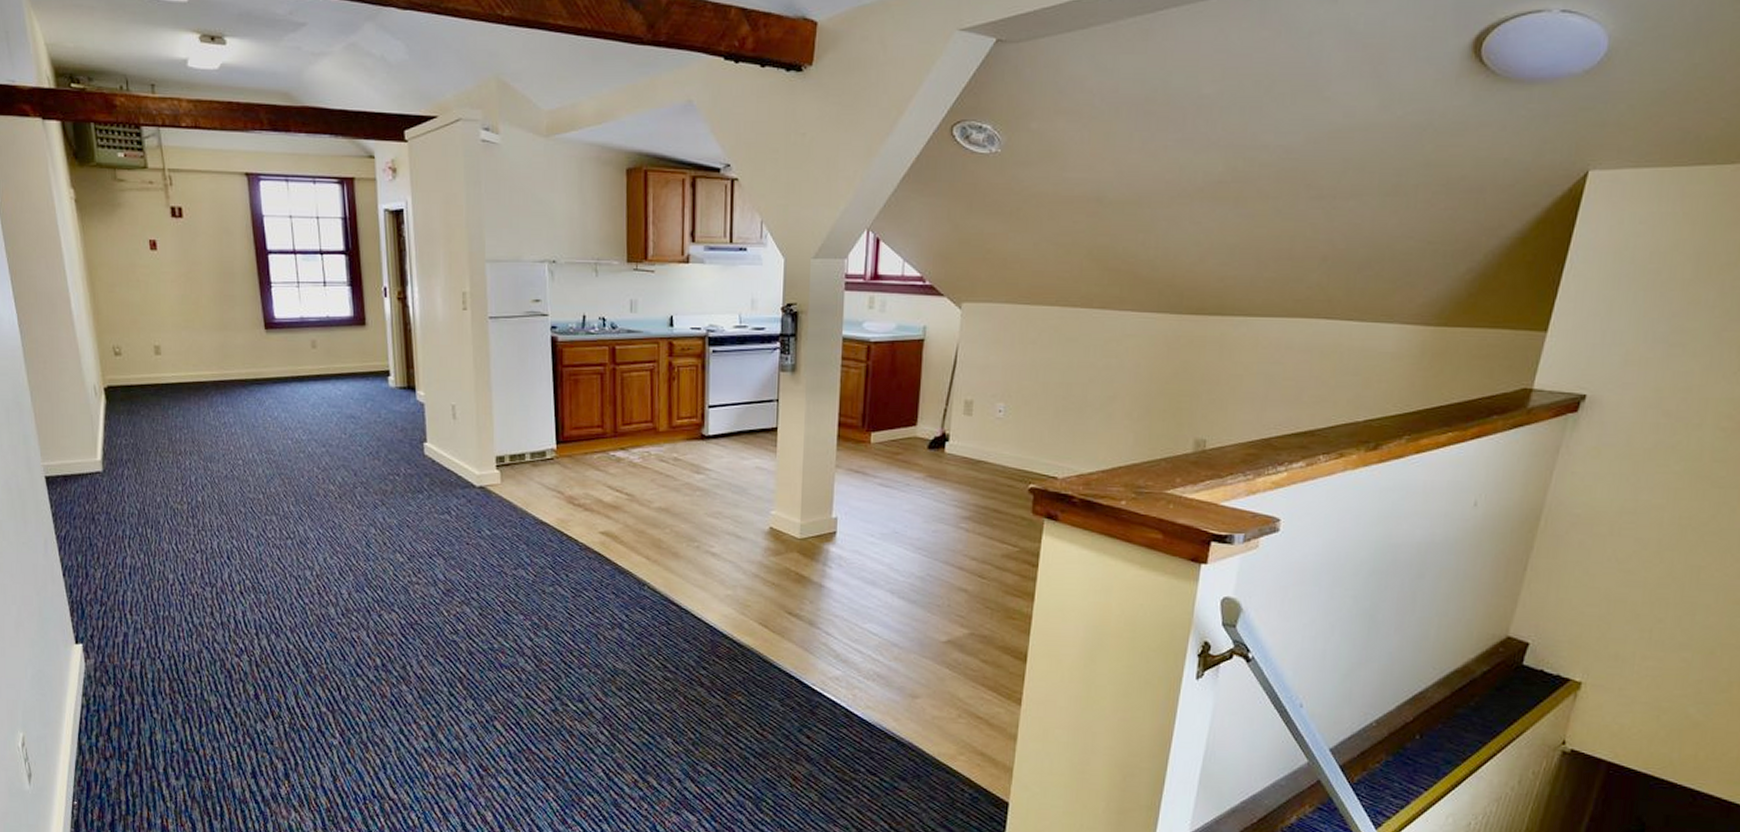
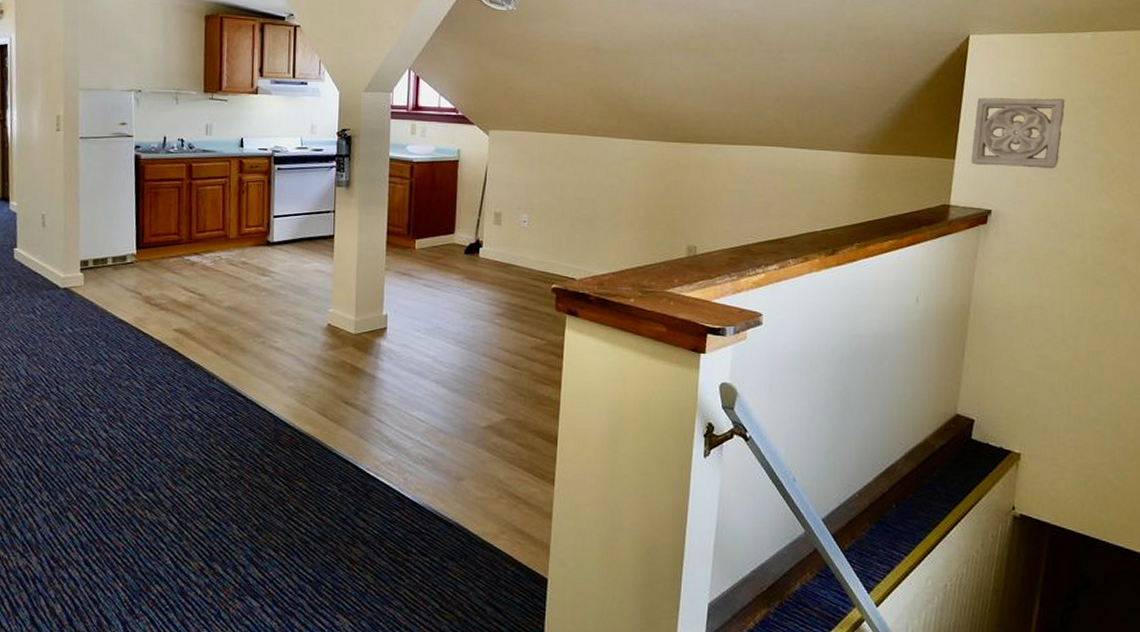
wall ornament: none [1567,252,1707,343] -> present [970,97,1065,169]

